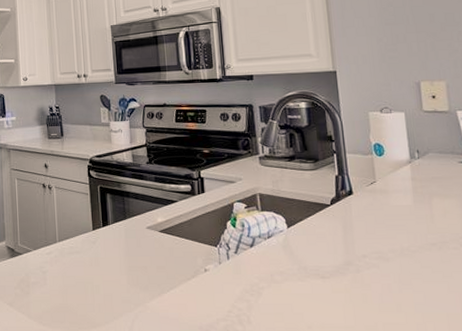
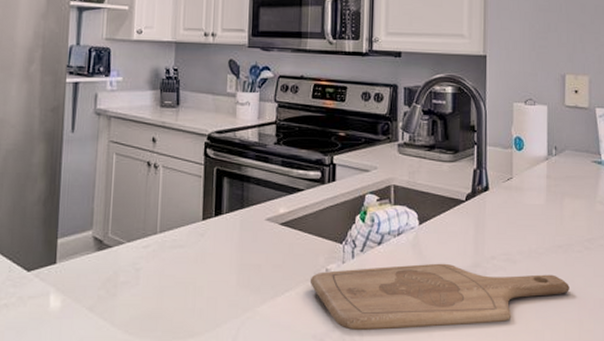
cutting board: none [191,262,449,324] -> present [309,263,569,331]

